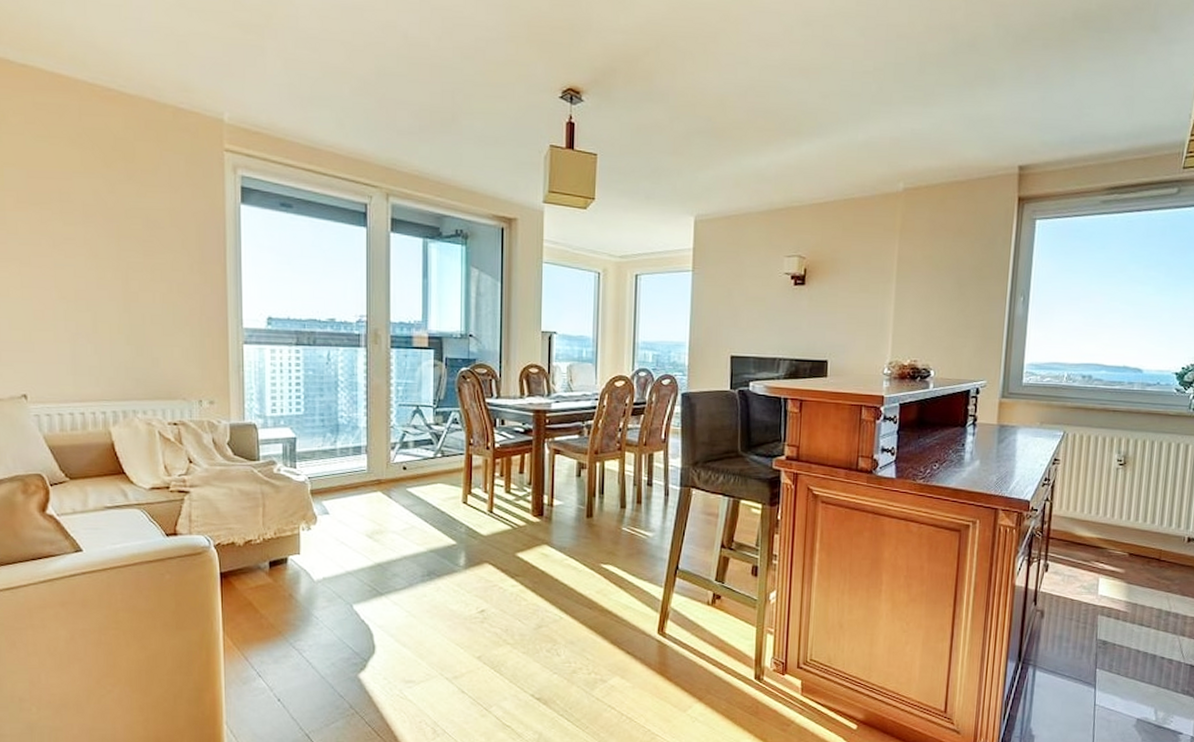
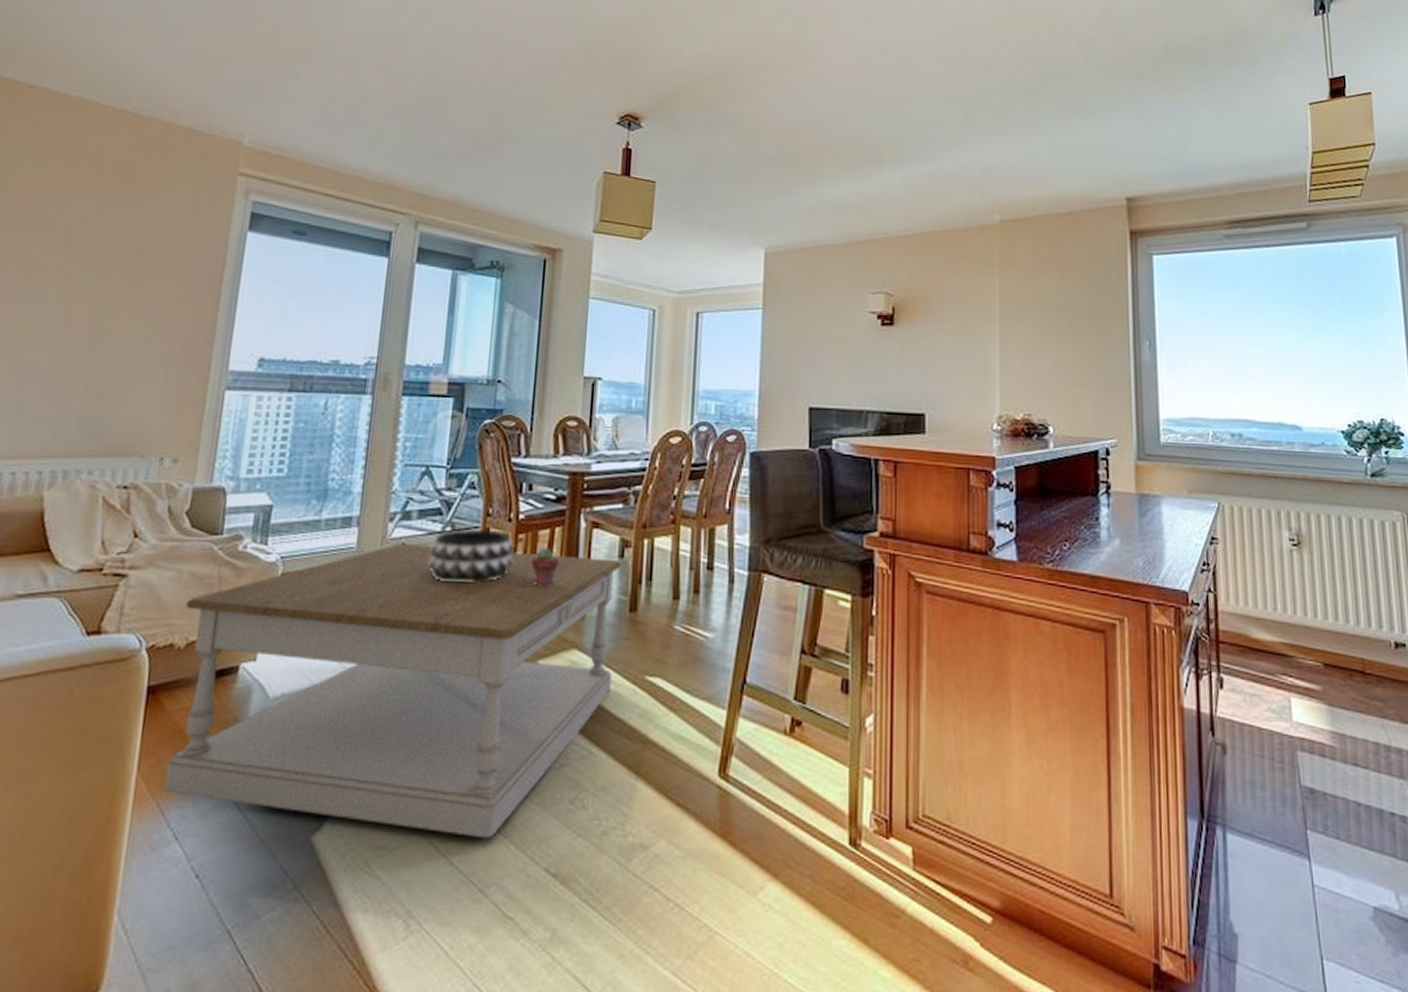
coffee table: none [239,467,579,676] -> present [163,544,622,839]
decorative bowl: none [425,455,493,497] -> present [427,528,514,584]
potted succulent: none [507,469,530,499] -> present [531,547,561,586]

